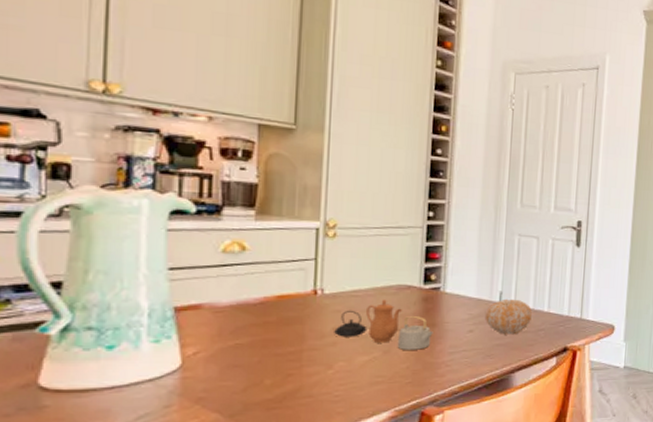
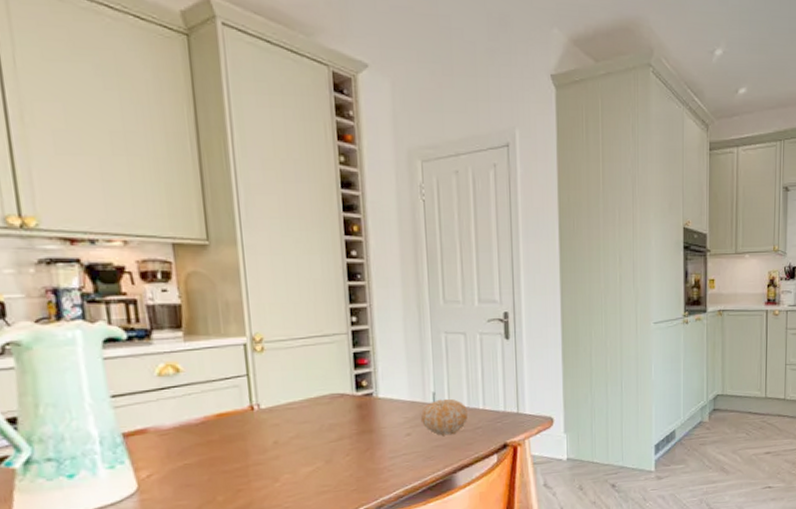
teapot: present [333,299,433,350] -> none [274,410,372,458]

